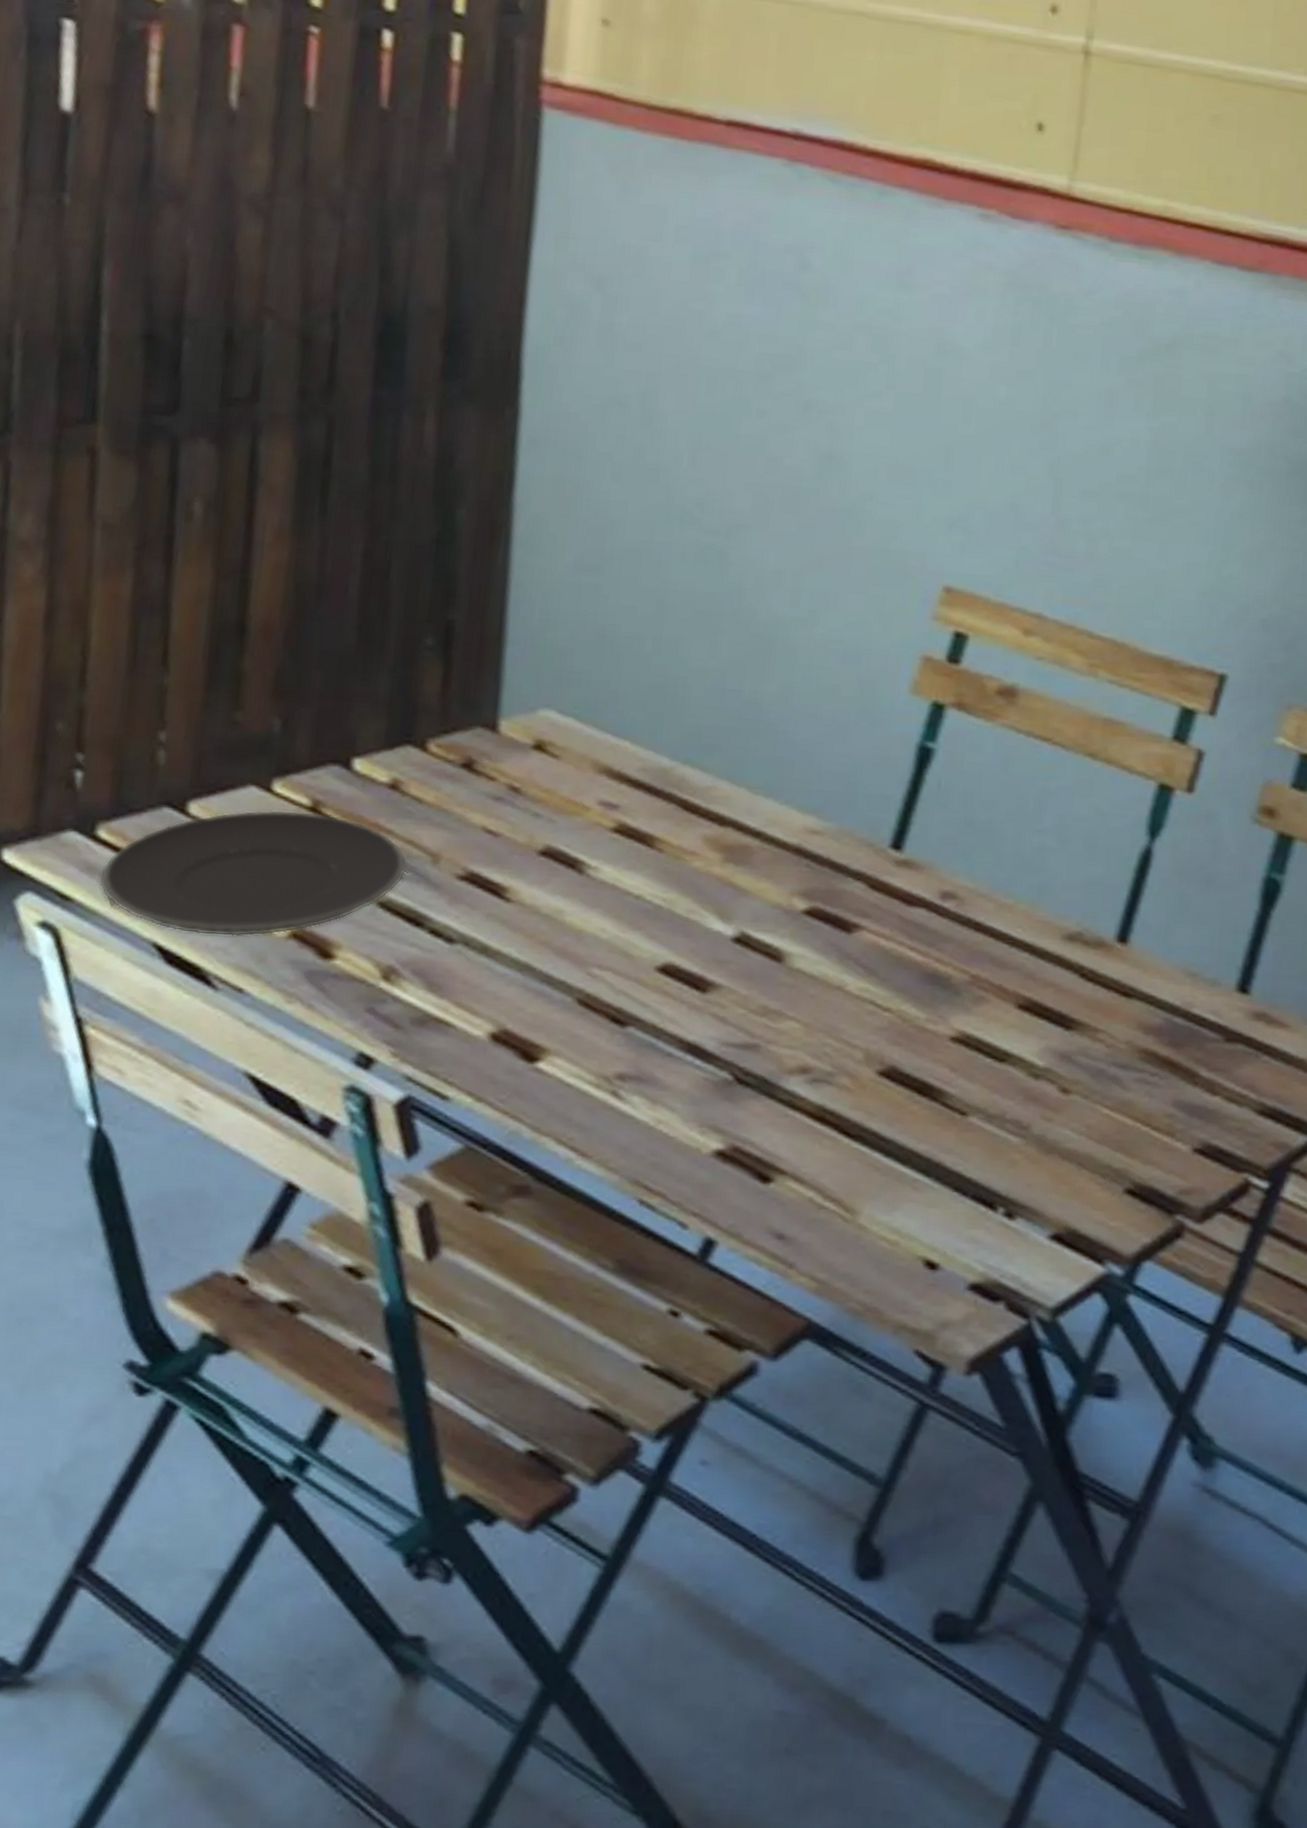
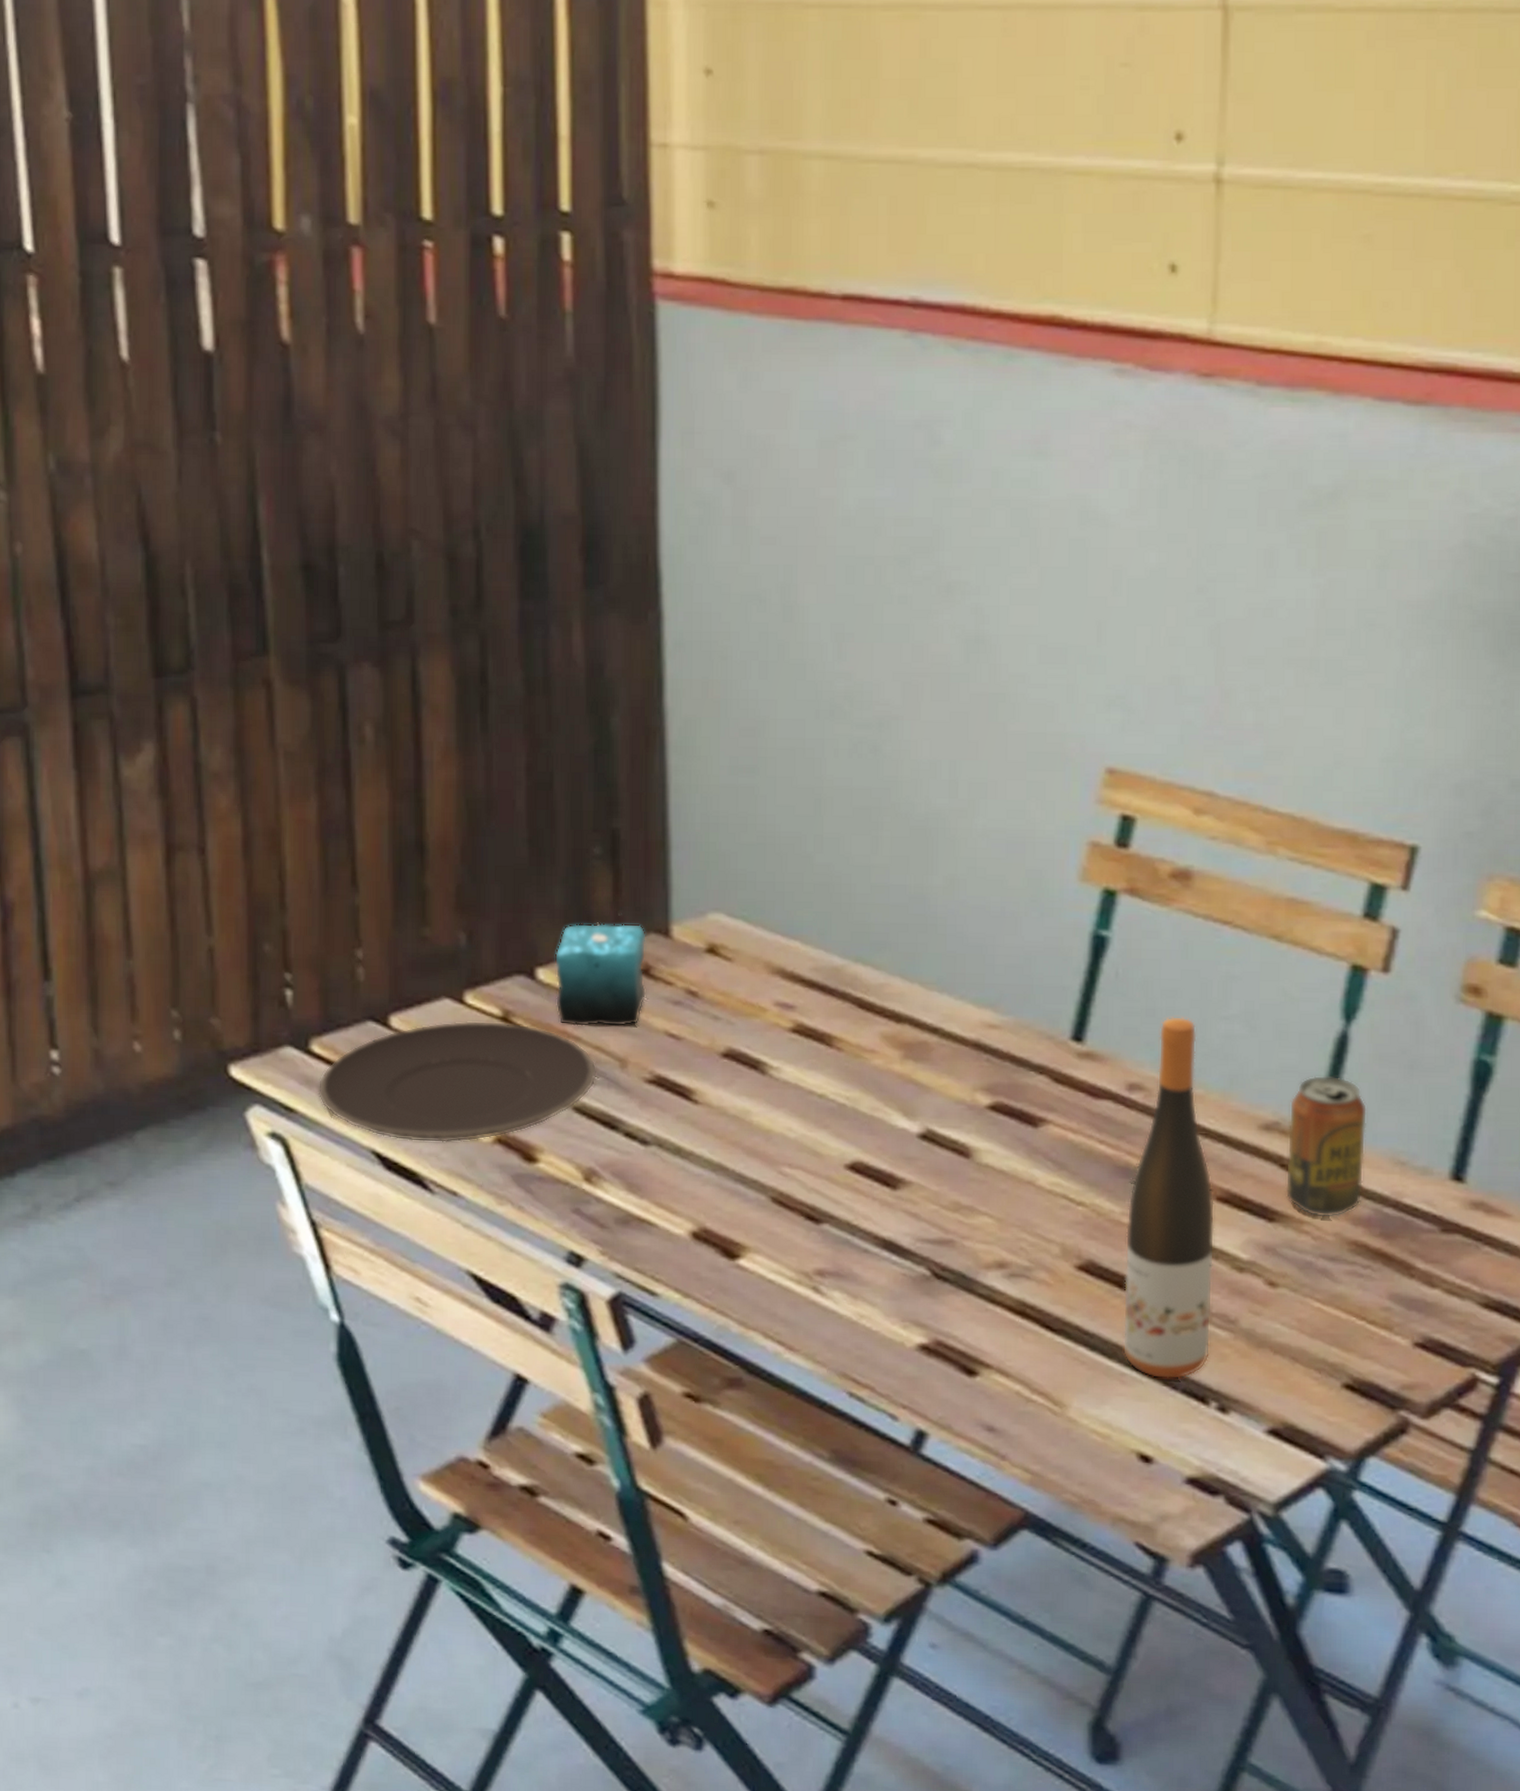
candle: none [370,714,473,821] -> present [554,922,647,1027]
wine bottle: none [917,828,1017,1186] -> present [1122,1016,1215,1380]
beverage can: none [1083,888,1165,1026] -> present [1285,1075,1368,1218]

